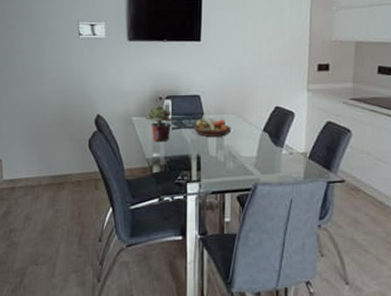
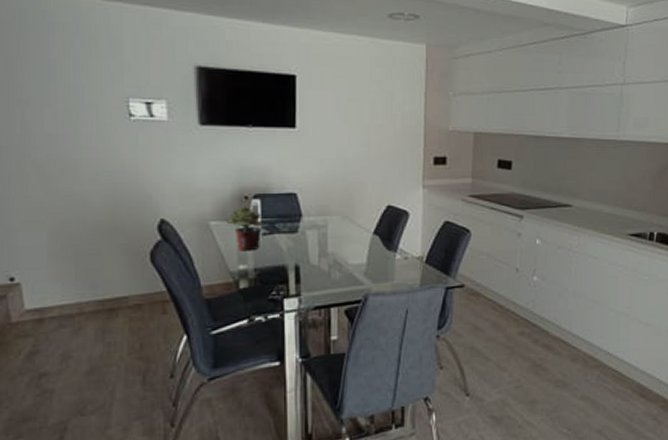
fruit bowl: present [194,117,231,137] -> none [290,219,336,243]

